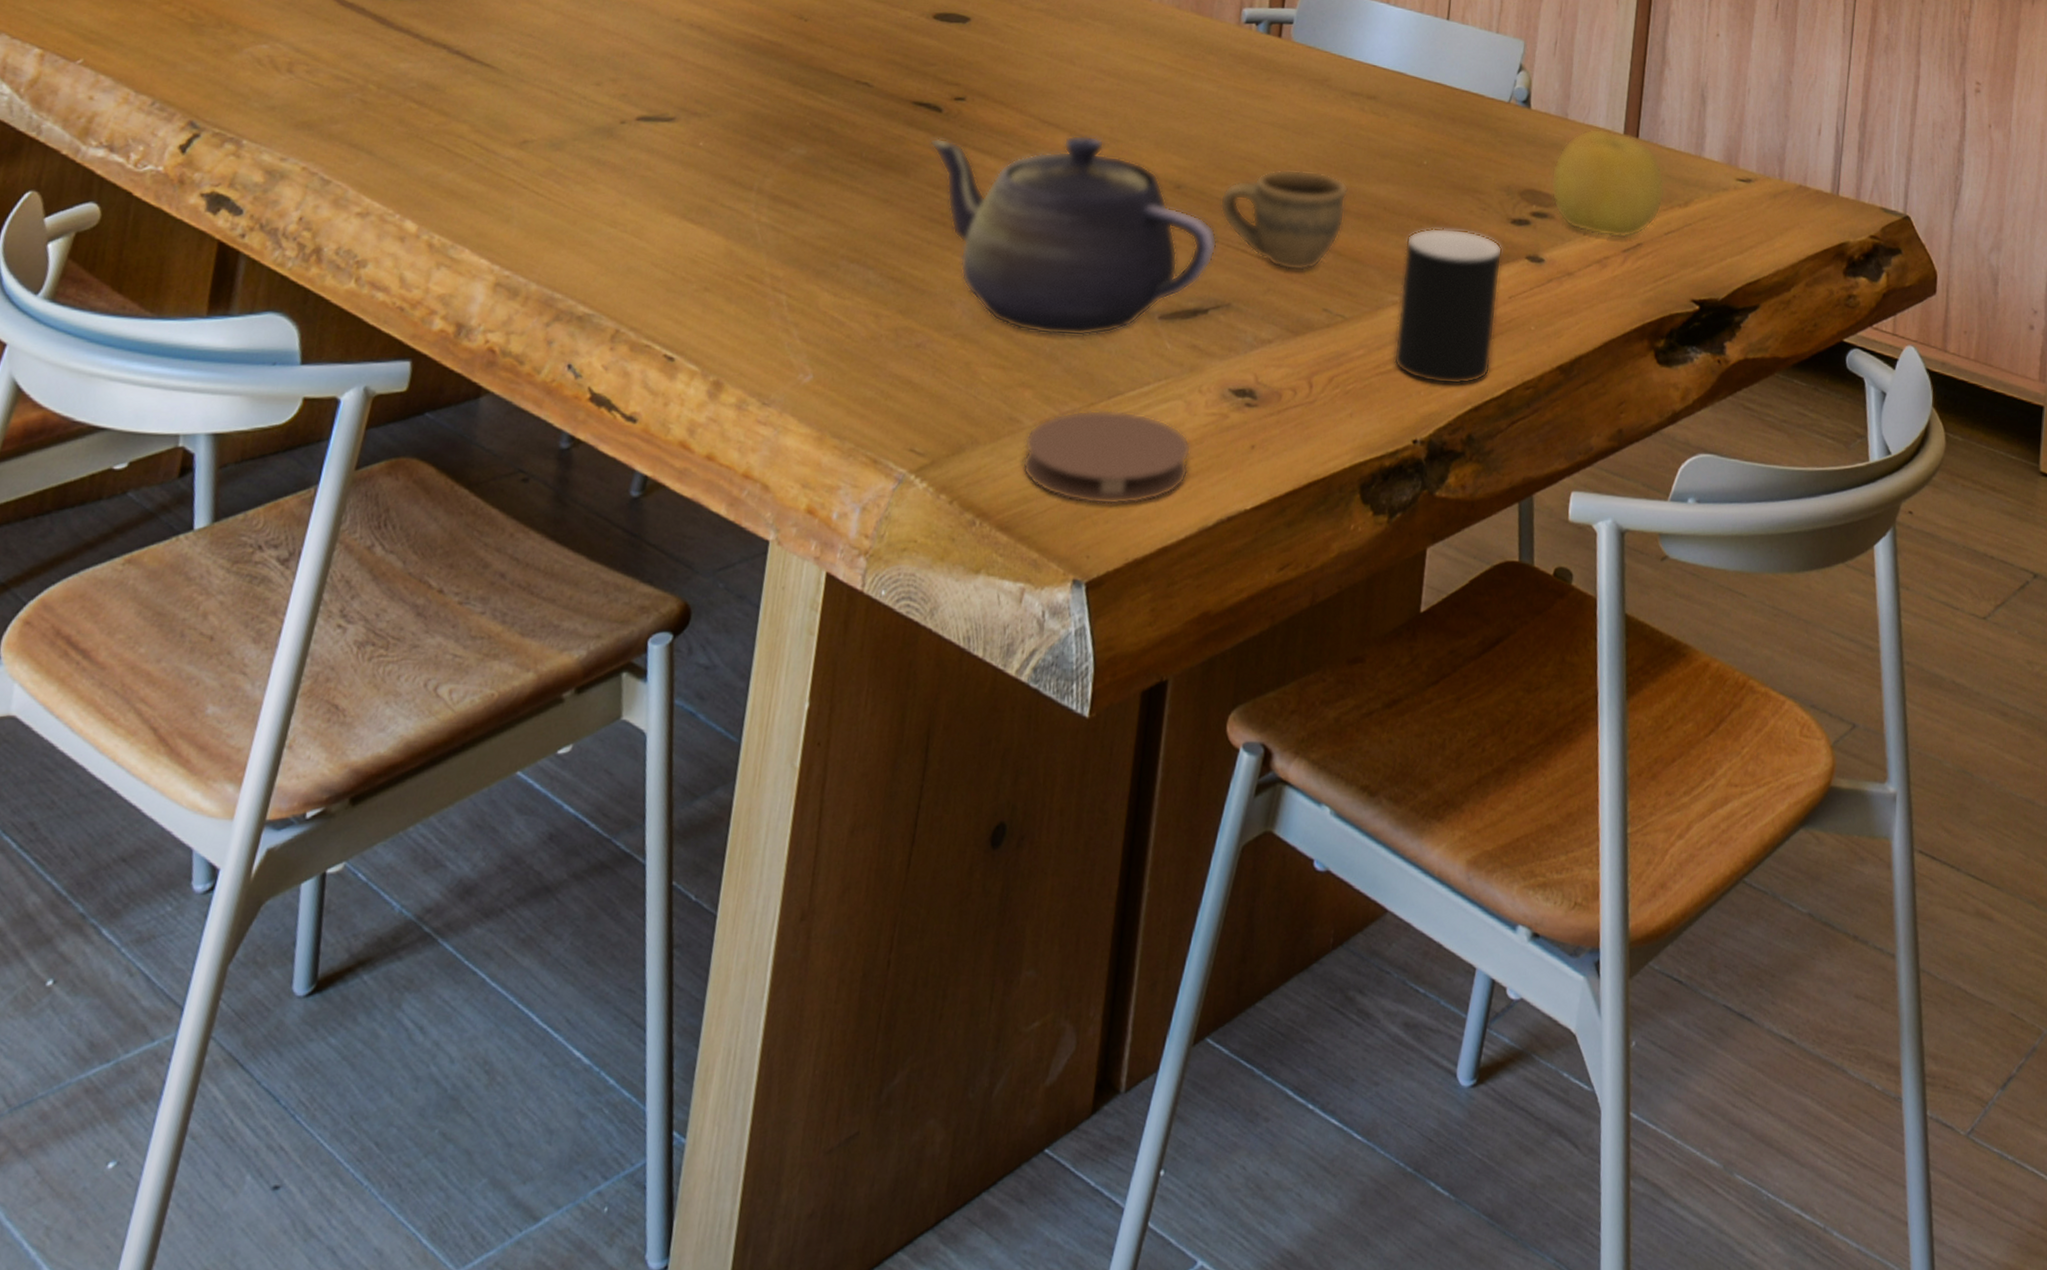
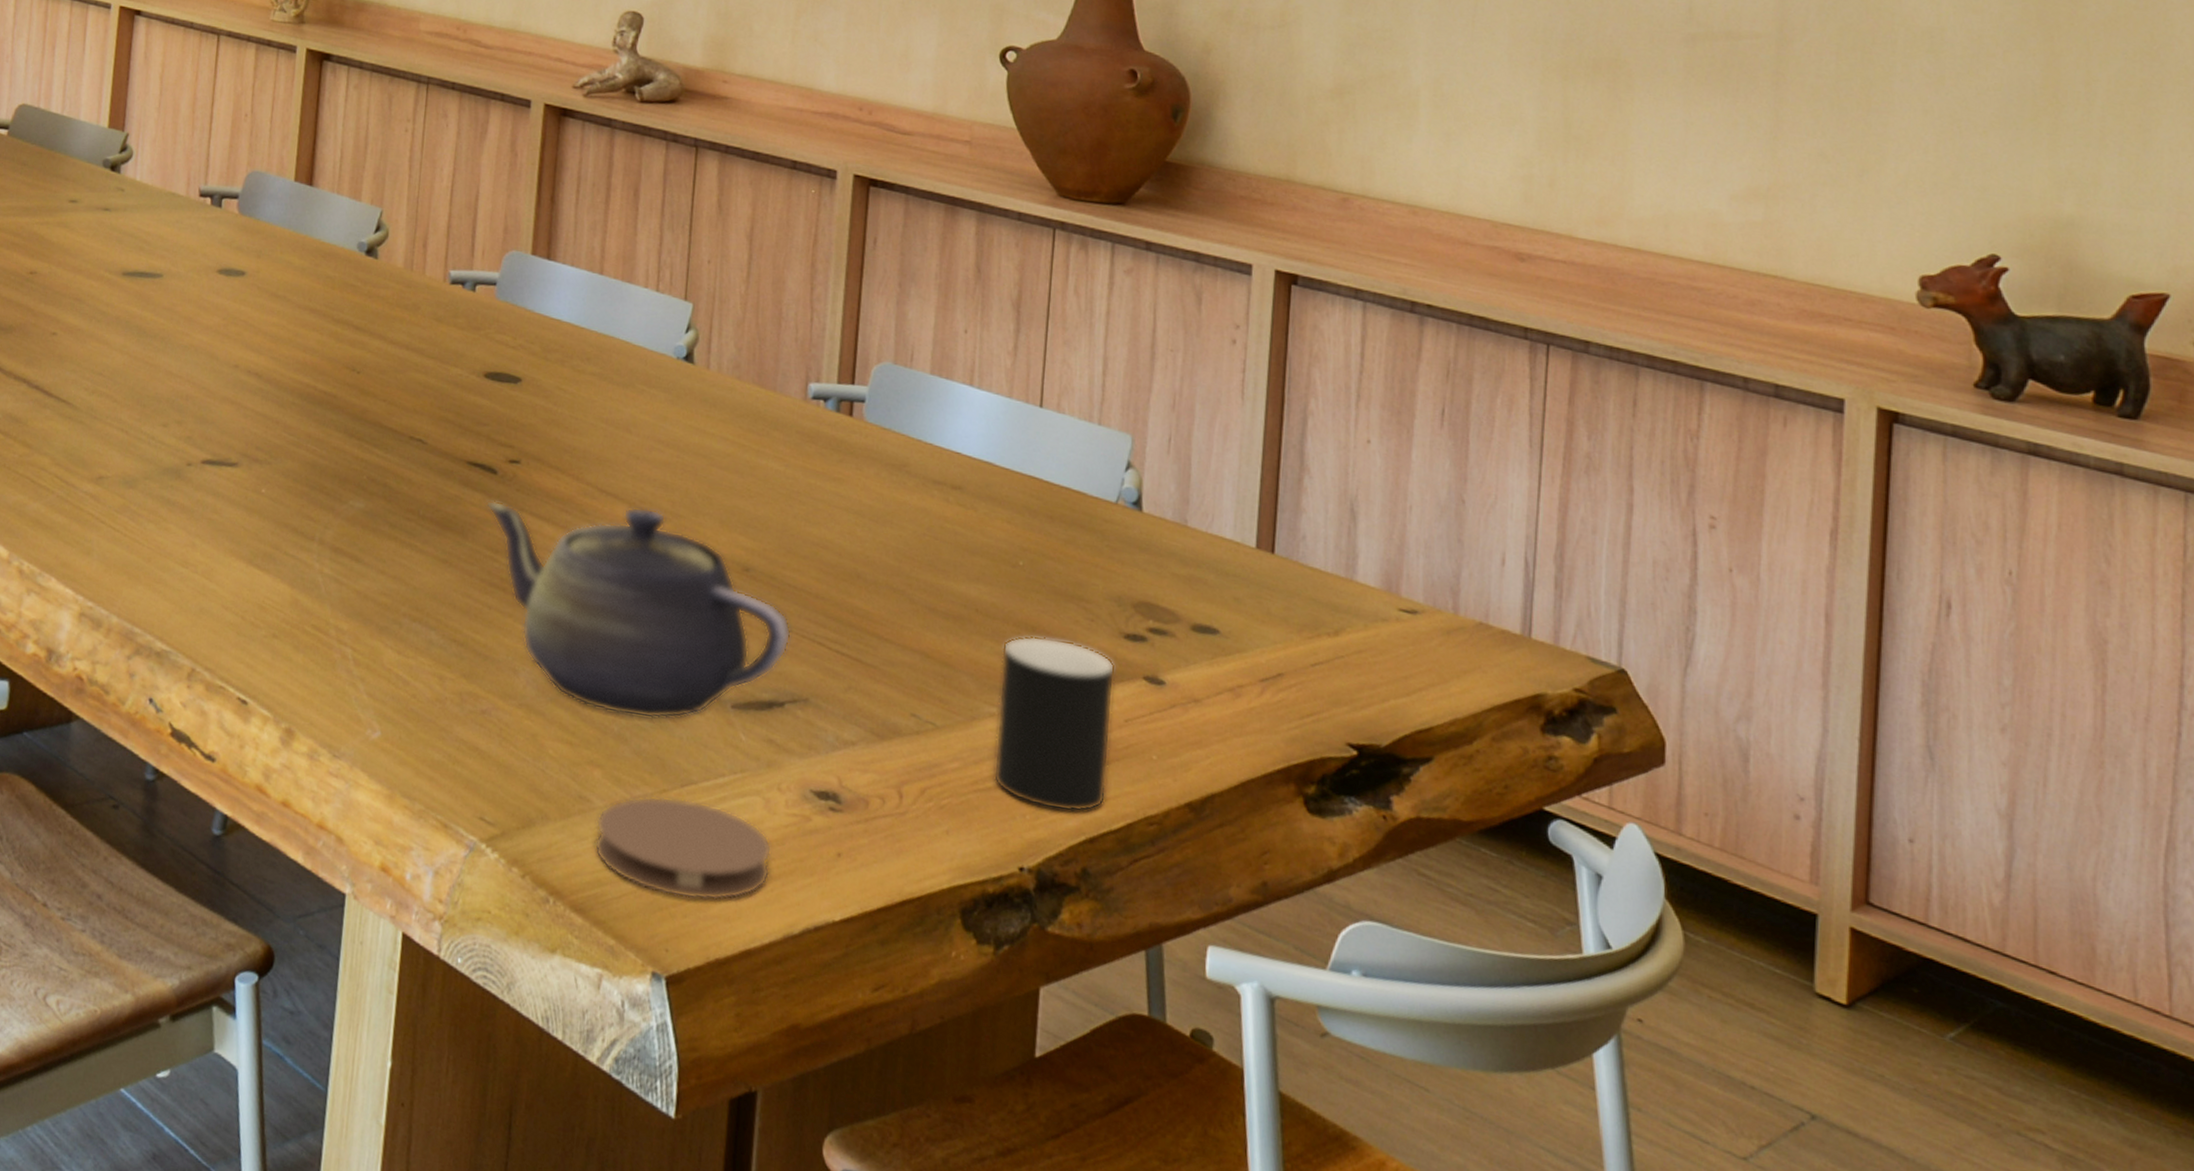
cup: present [1219,169,1349,271] -> none [792,558,935,671]
fruit: present [1550,128,1665,239] -> none [1169,538,1309,667]

